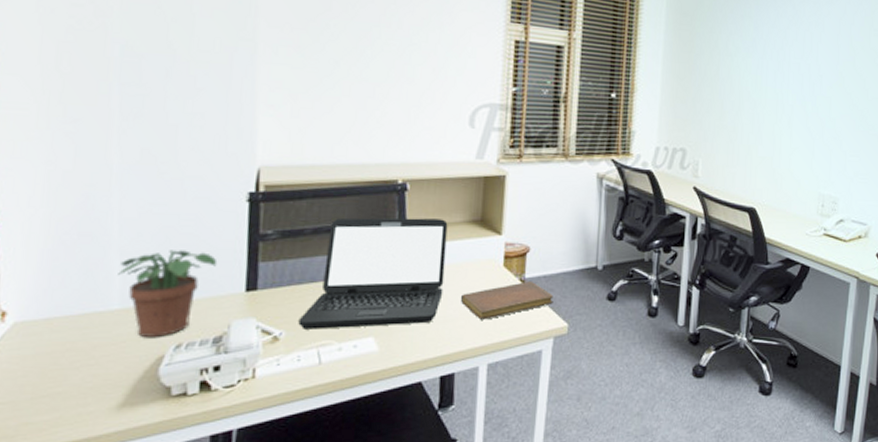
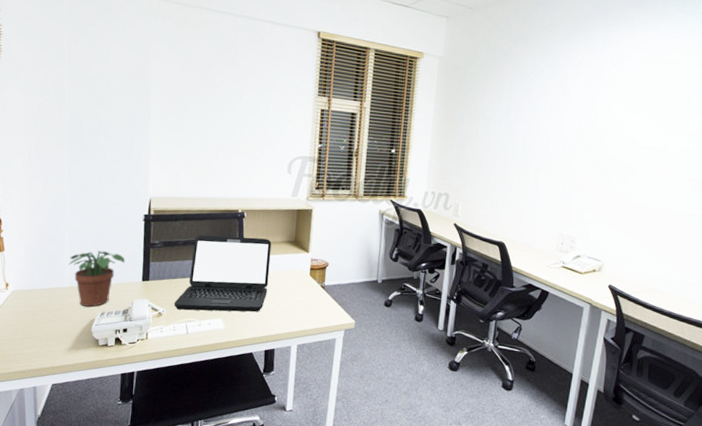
notebook: present [460,280,554,320] -> none [279,287,345,313]

